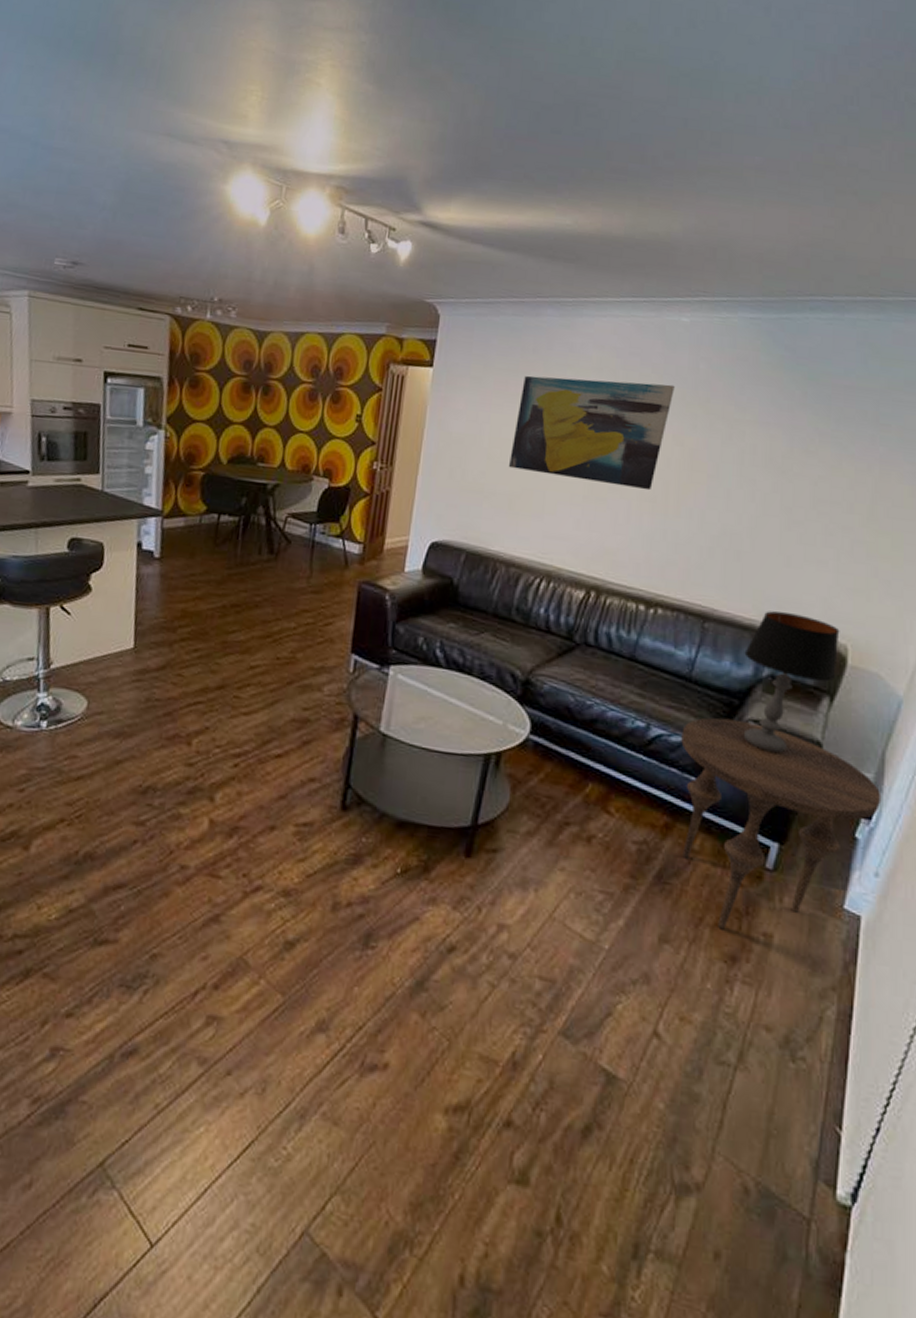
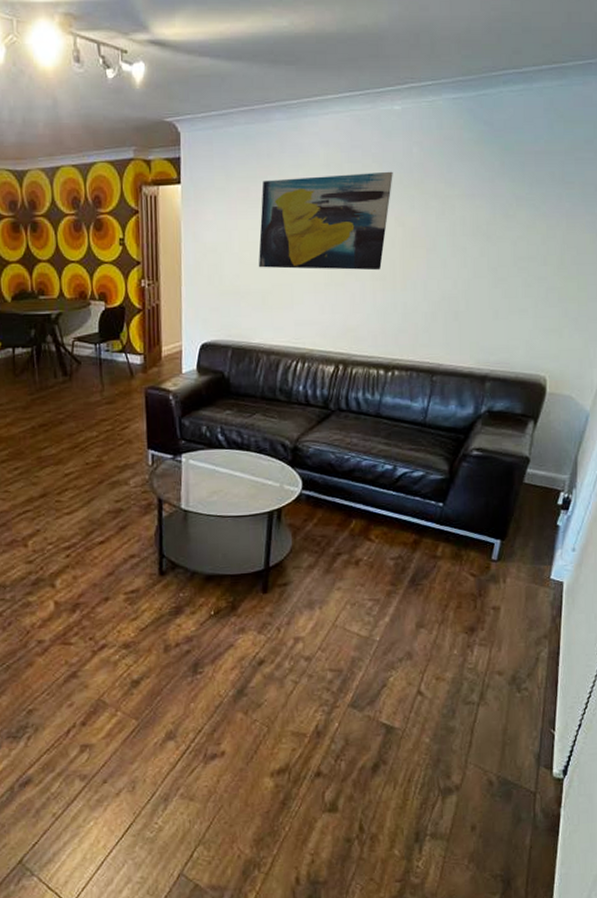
side table: present [681,717,882,930] -> none [421,450,576,611]
table lamp: present [743,611,840,753] -> none [466,357,540,472]

